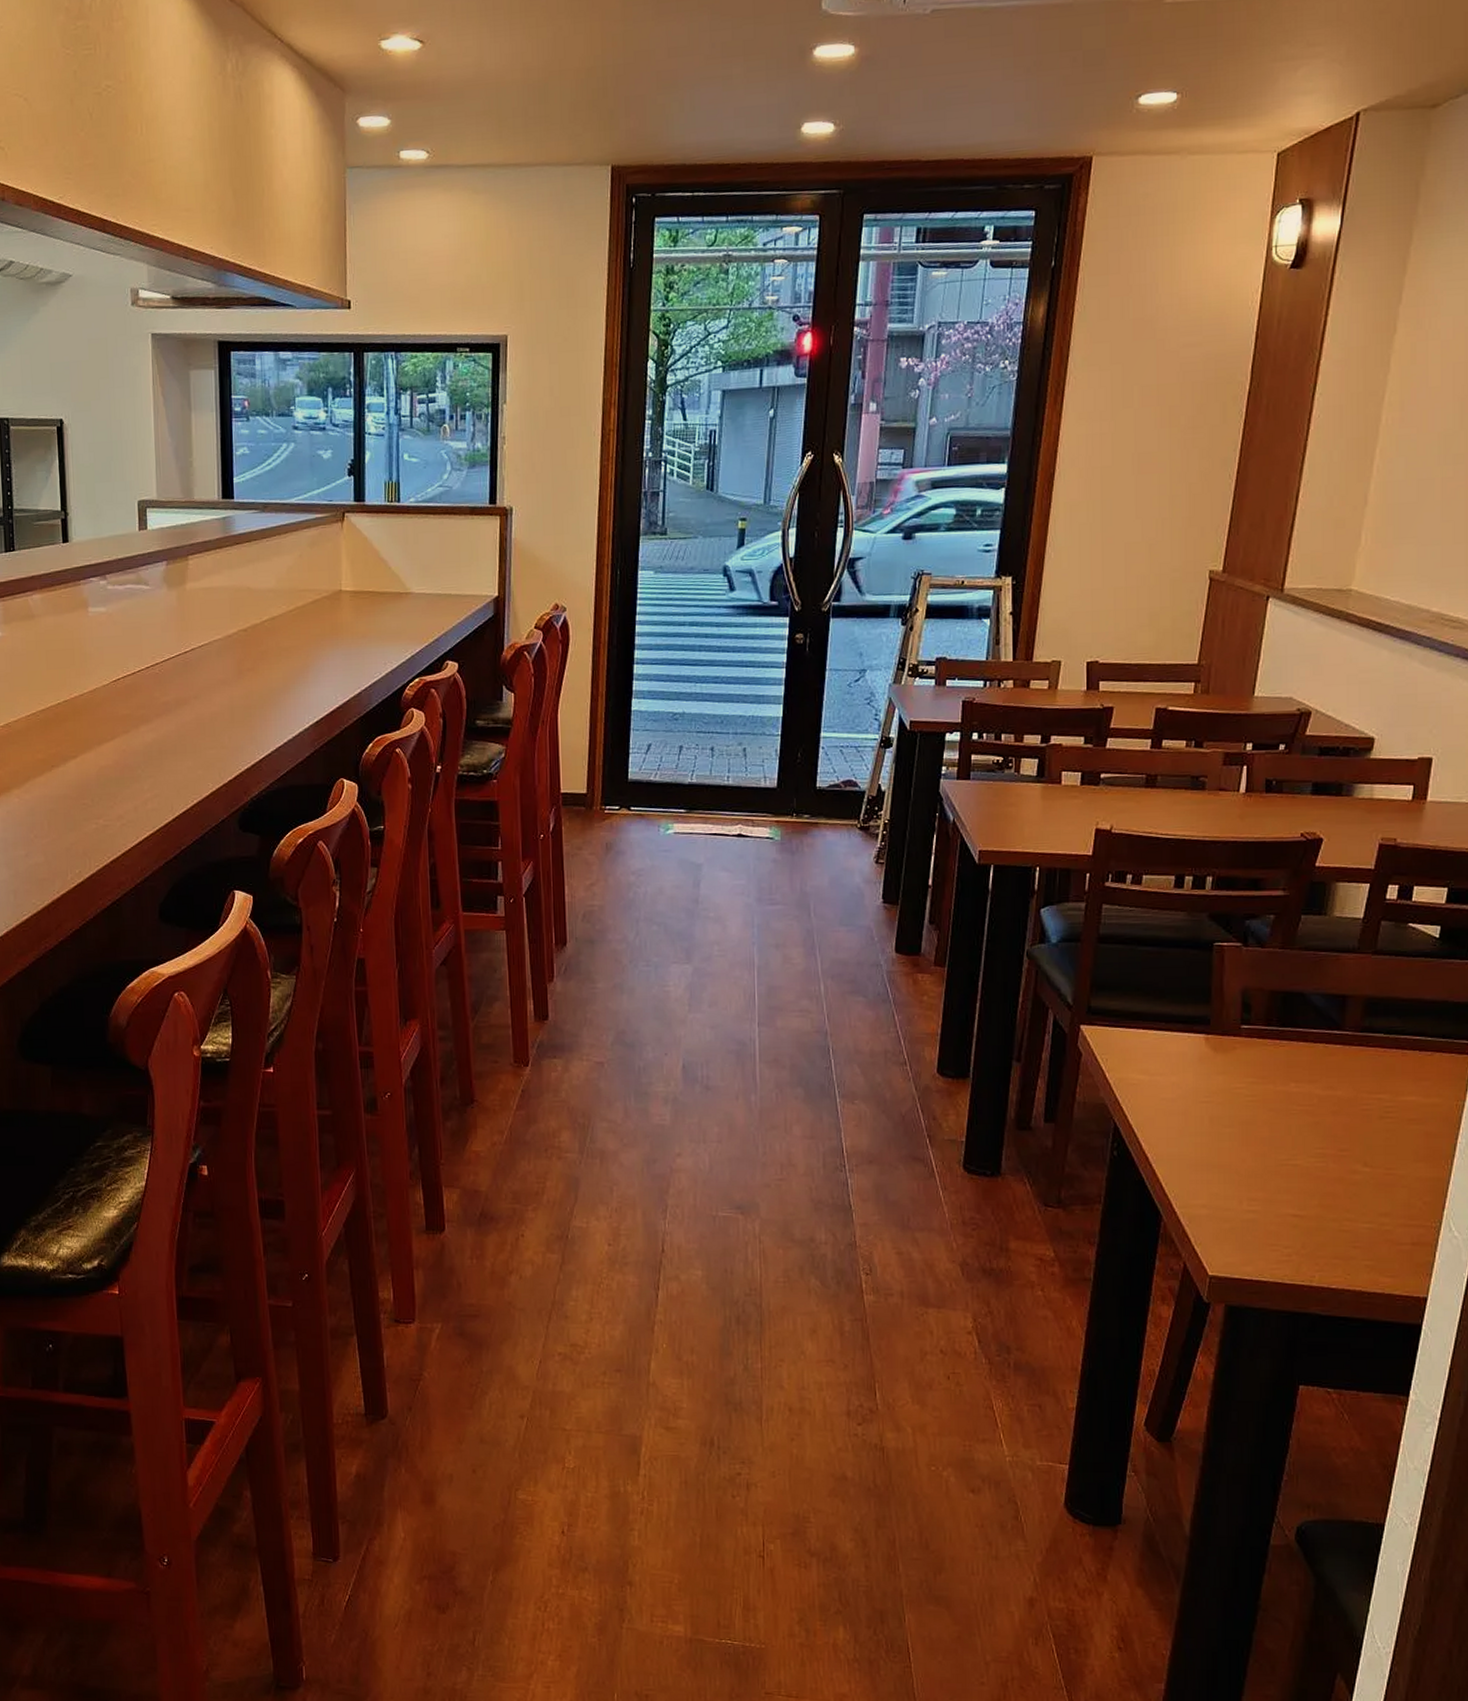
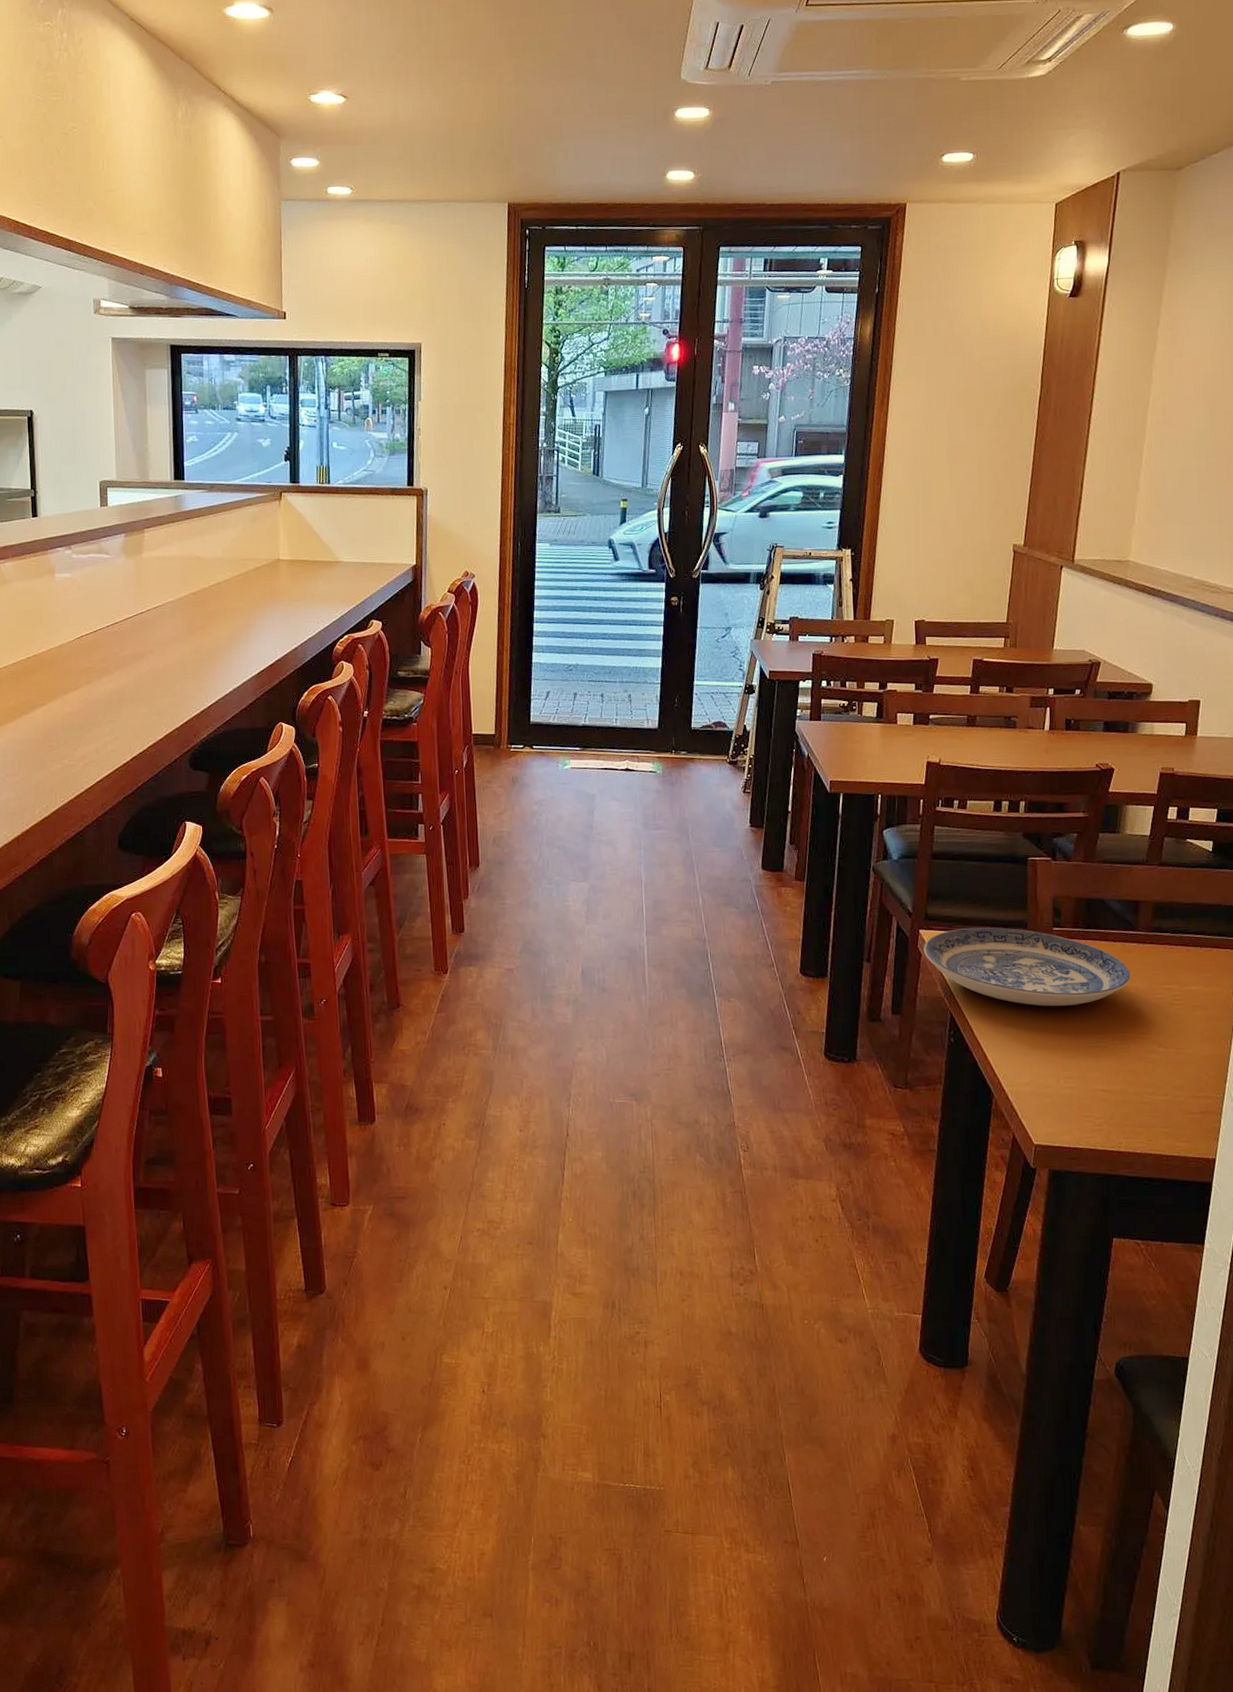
plate: none [1084,1023,1333,1117] -> present [923,927,1131,1006]

